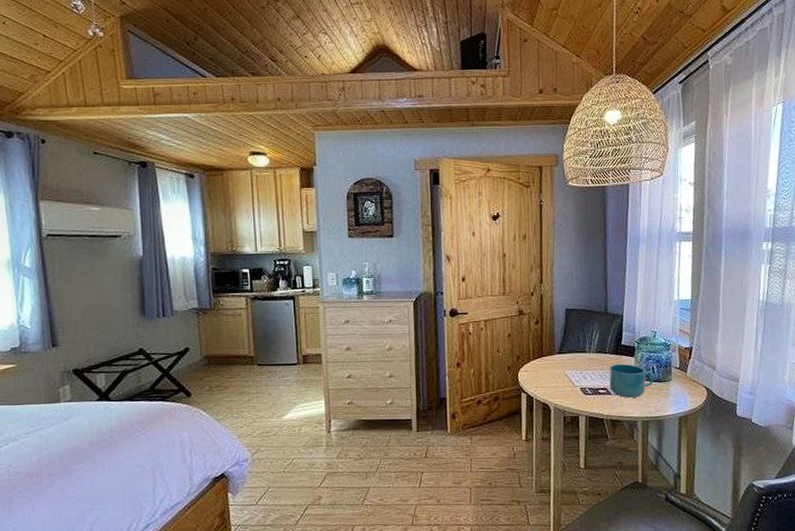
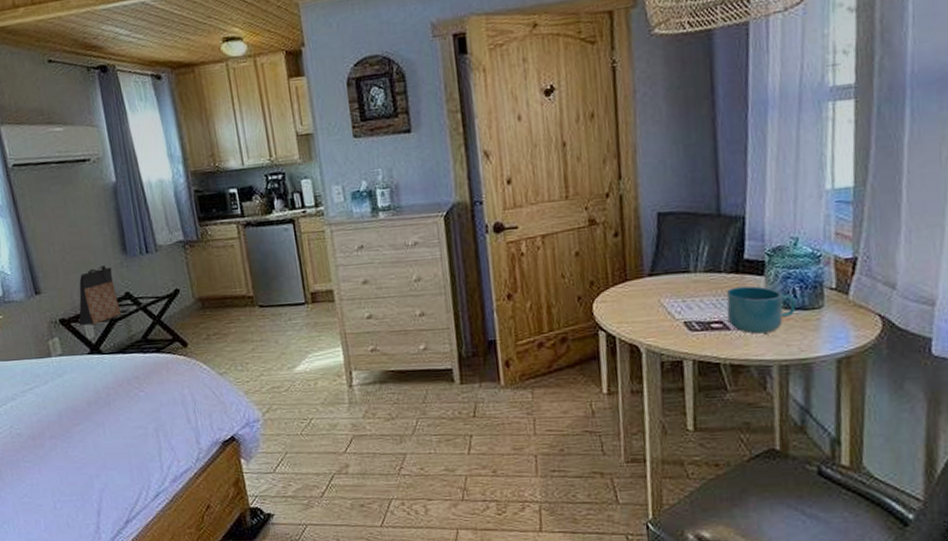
bag: none [92,324,133,376] -> present [79,264,122,326]

